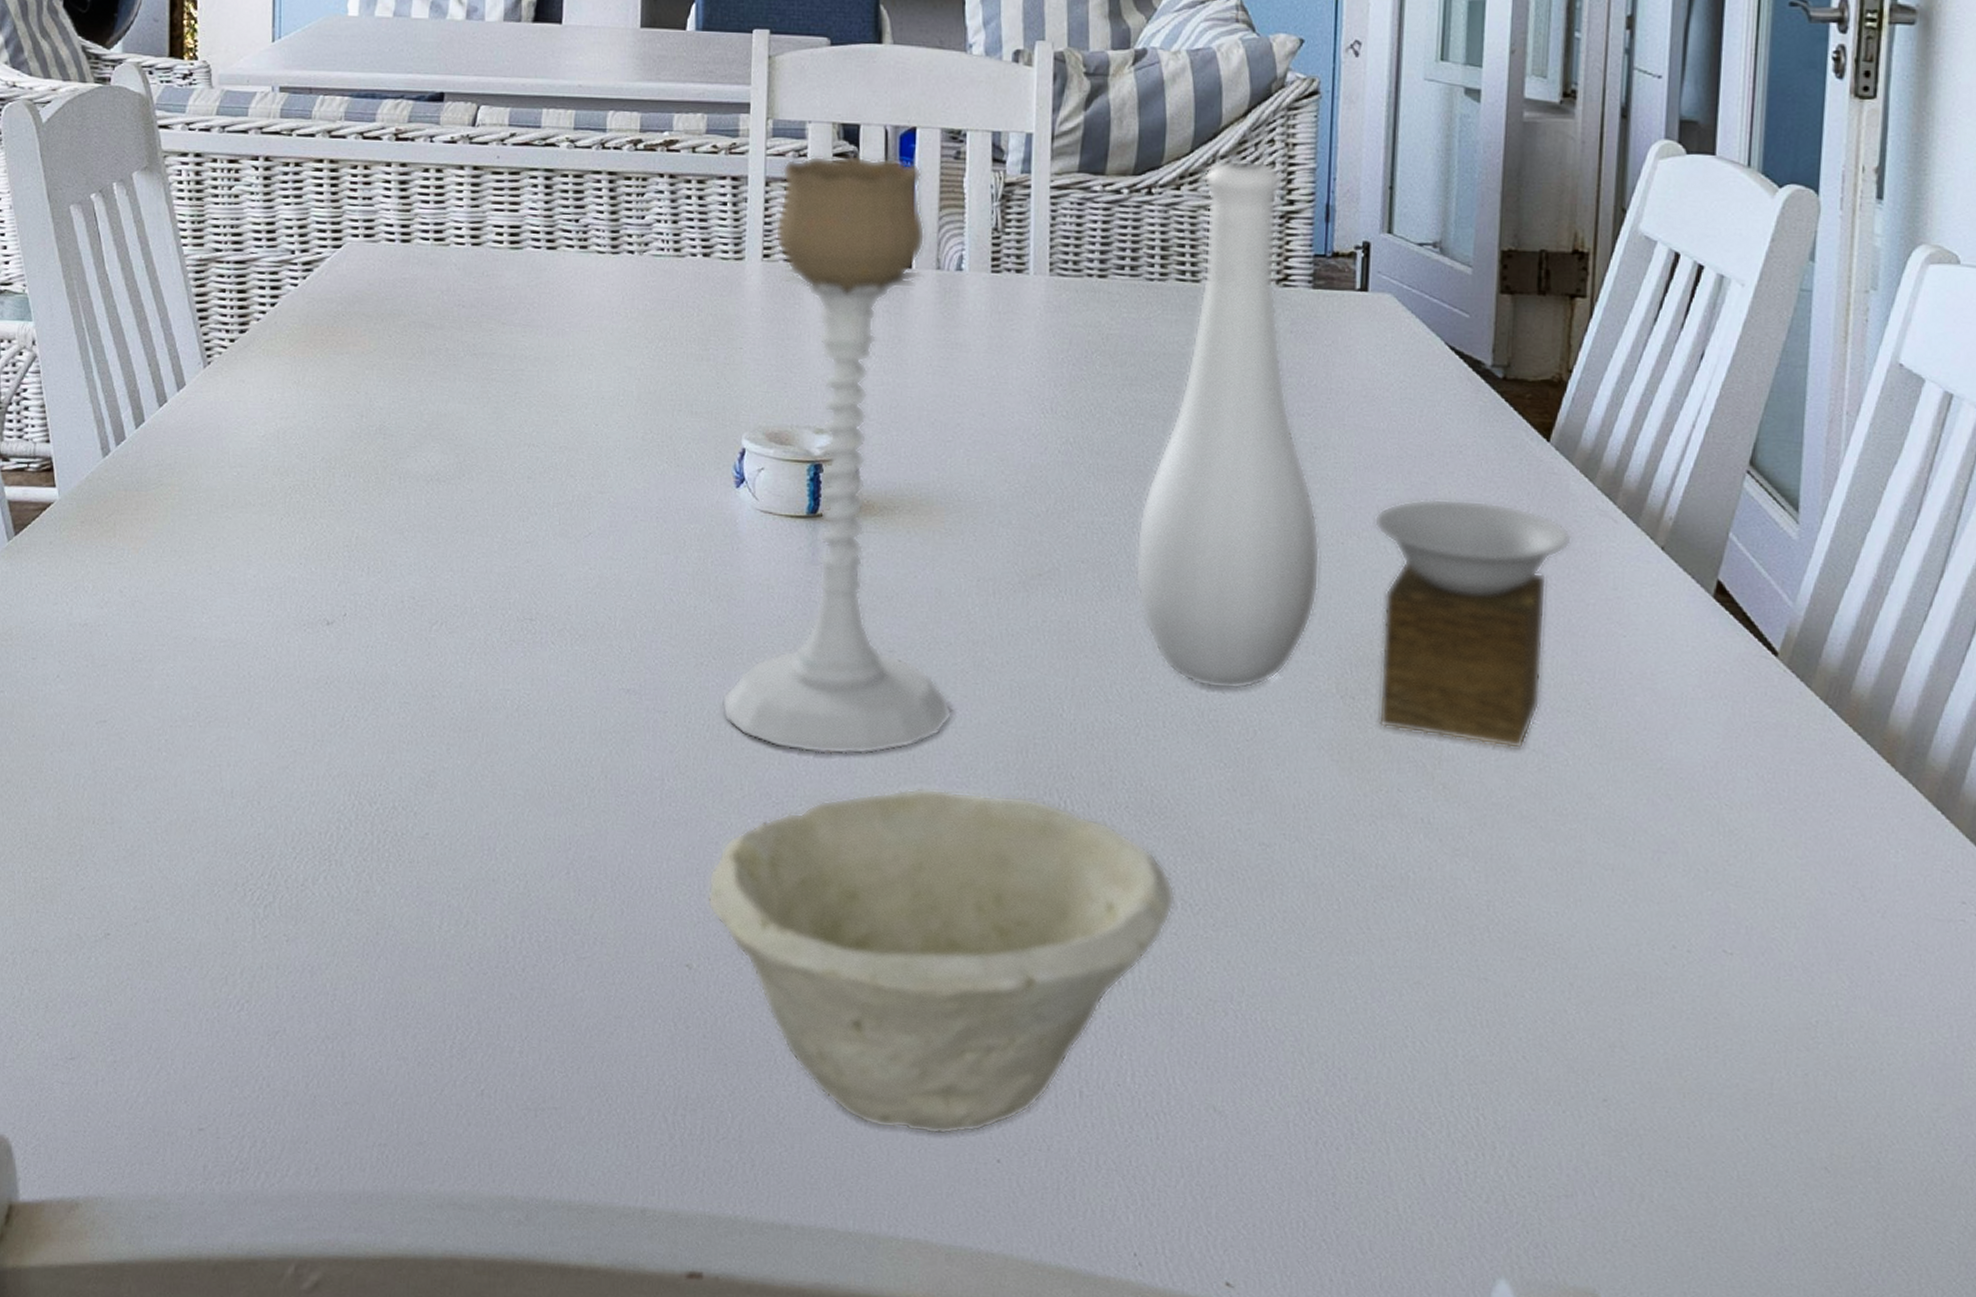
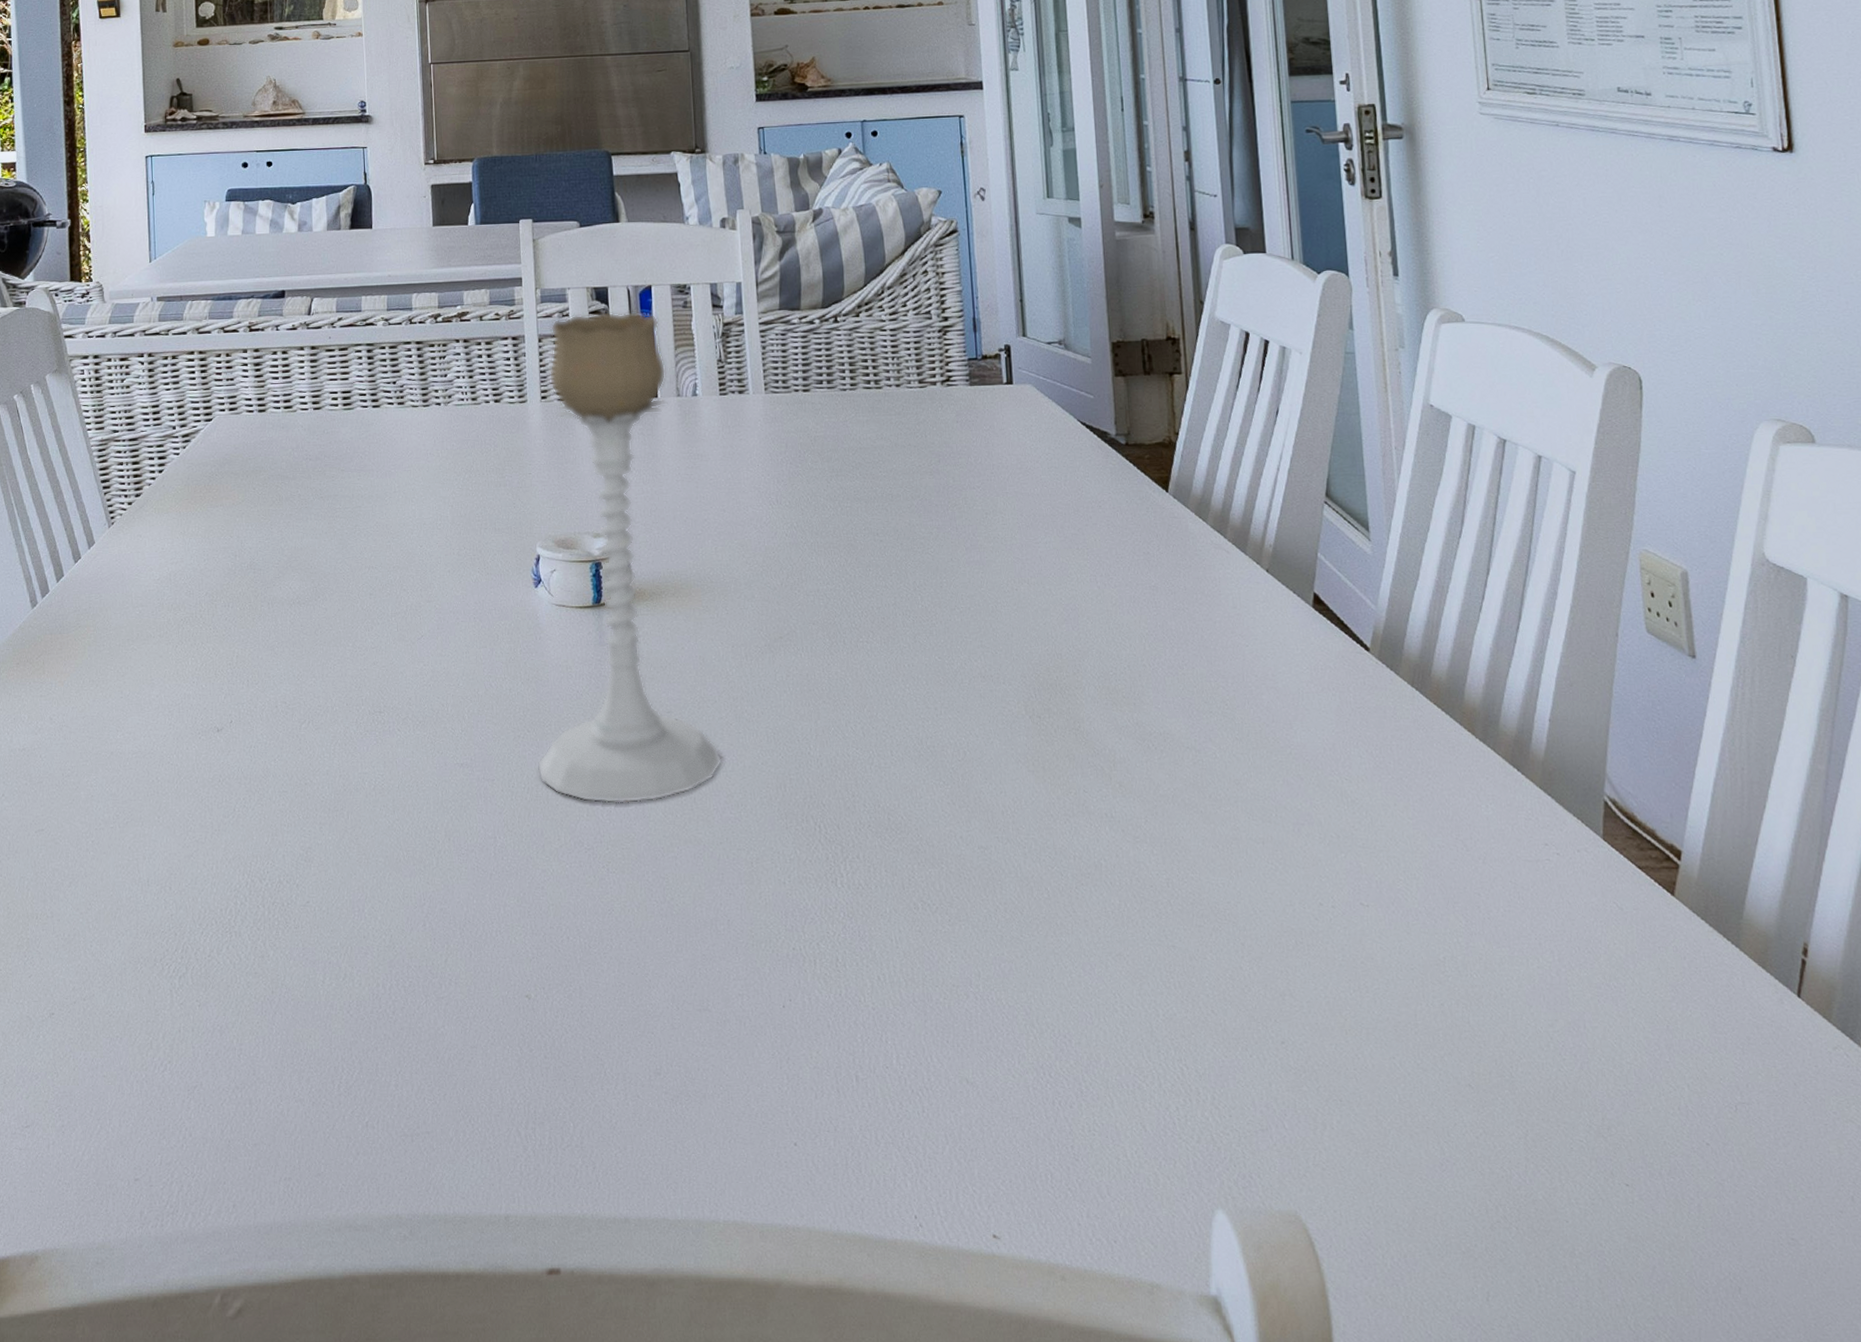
bowl: present [707,788,1175,1135] -> none [538,825,916,1126]
vase: present [1135,160,1573,749] -> none [854,289,1196,748]

